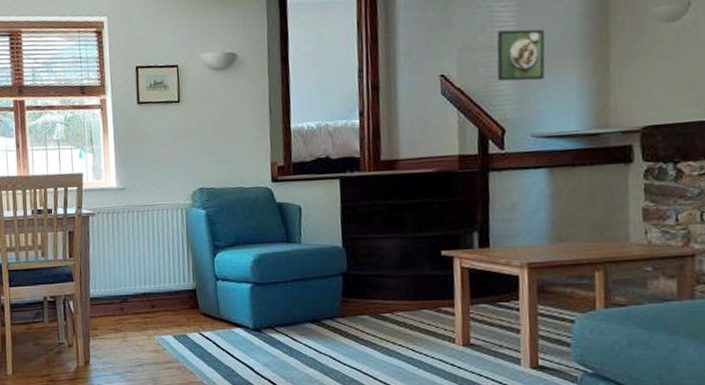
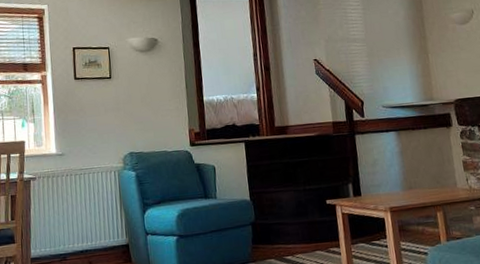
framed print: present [496,29,545,82] -> none [351,26,387,65]

